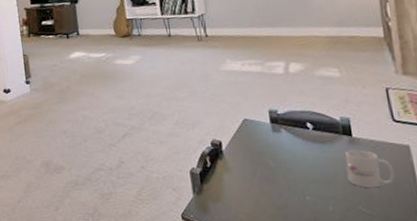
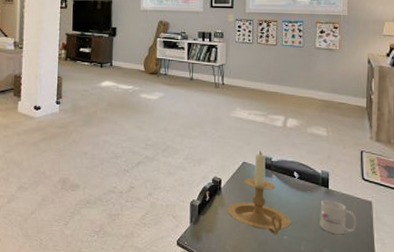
candle holder: none [233,104,313,197] -> present [227,151,291,235]

